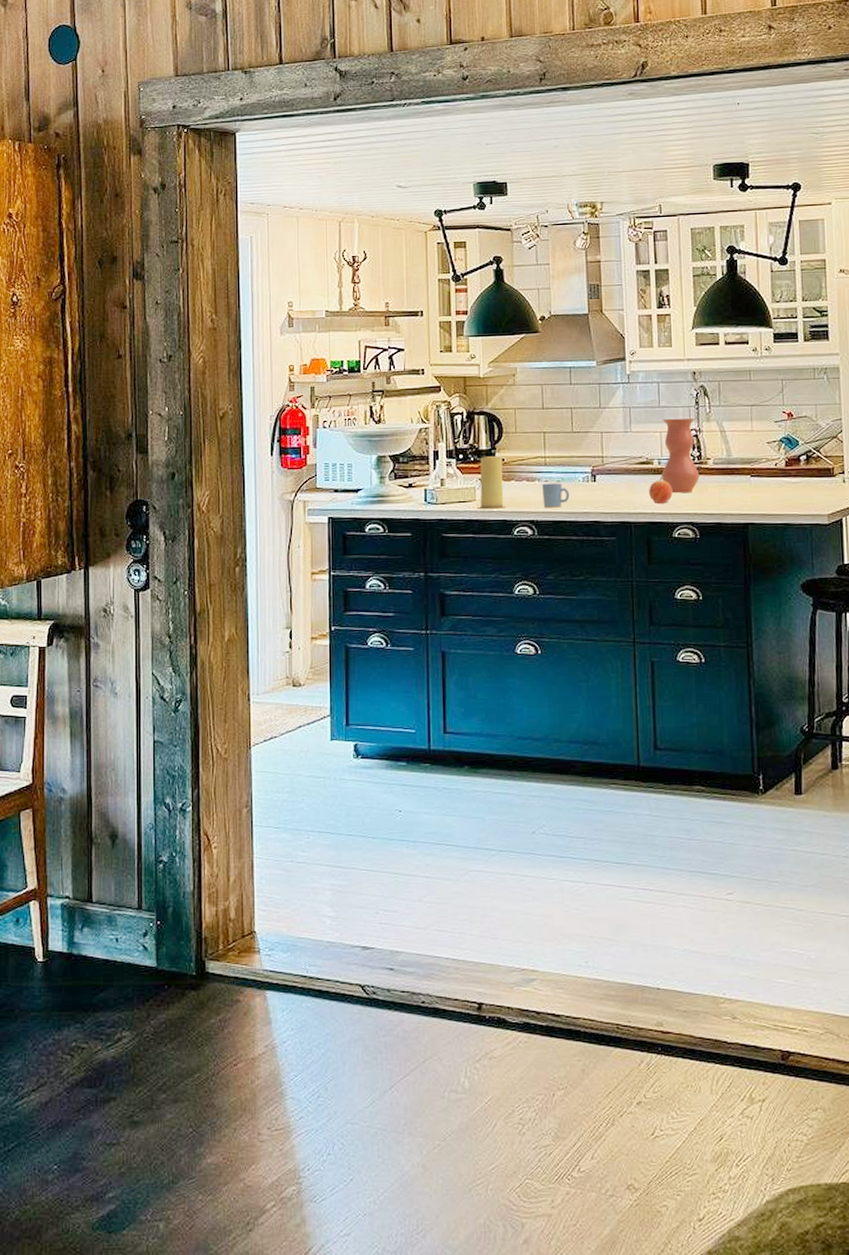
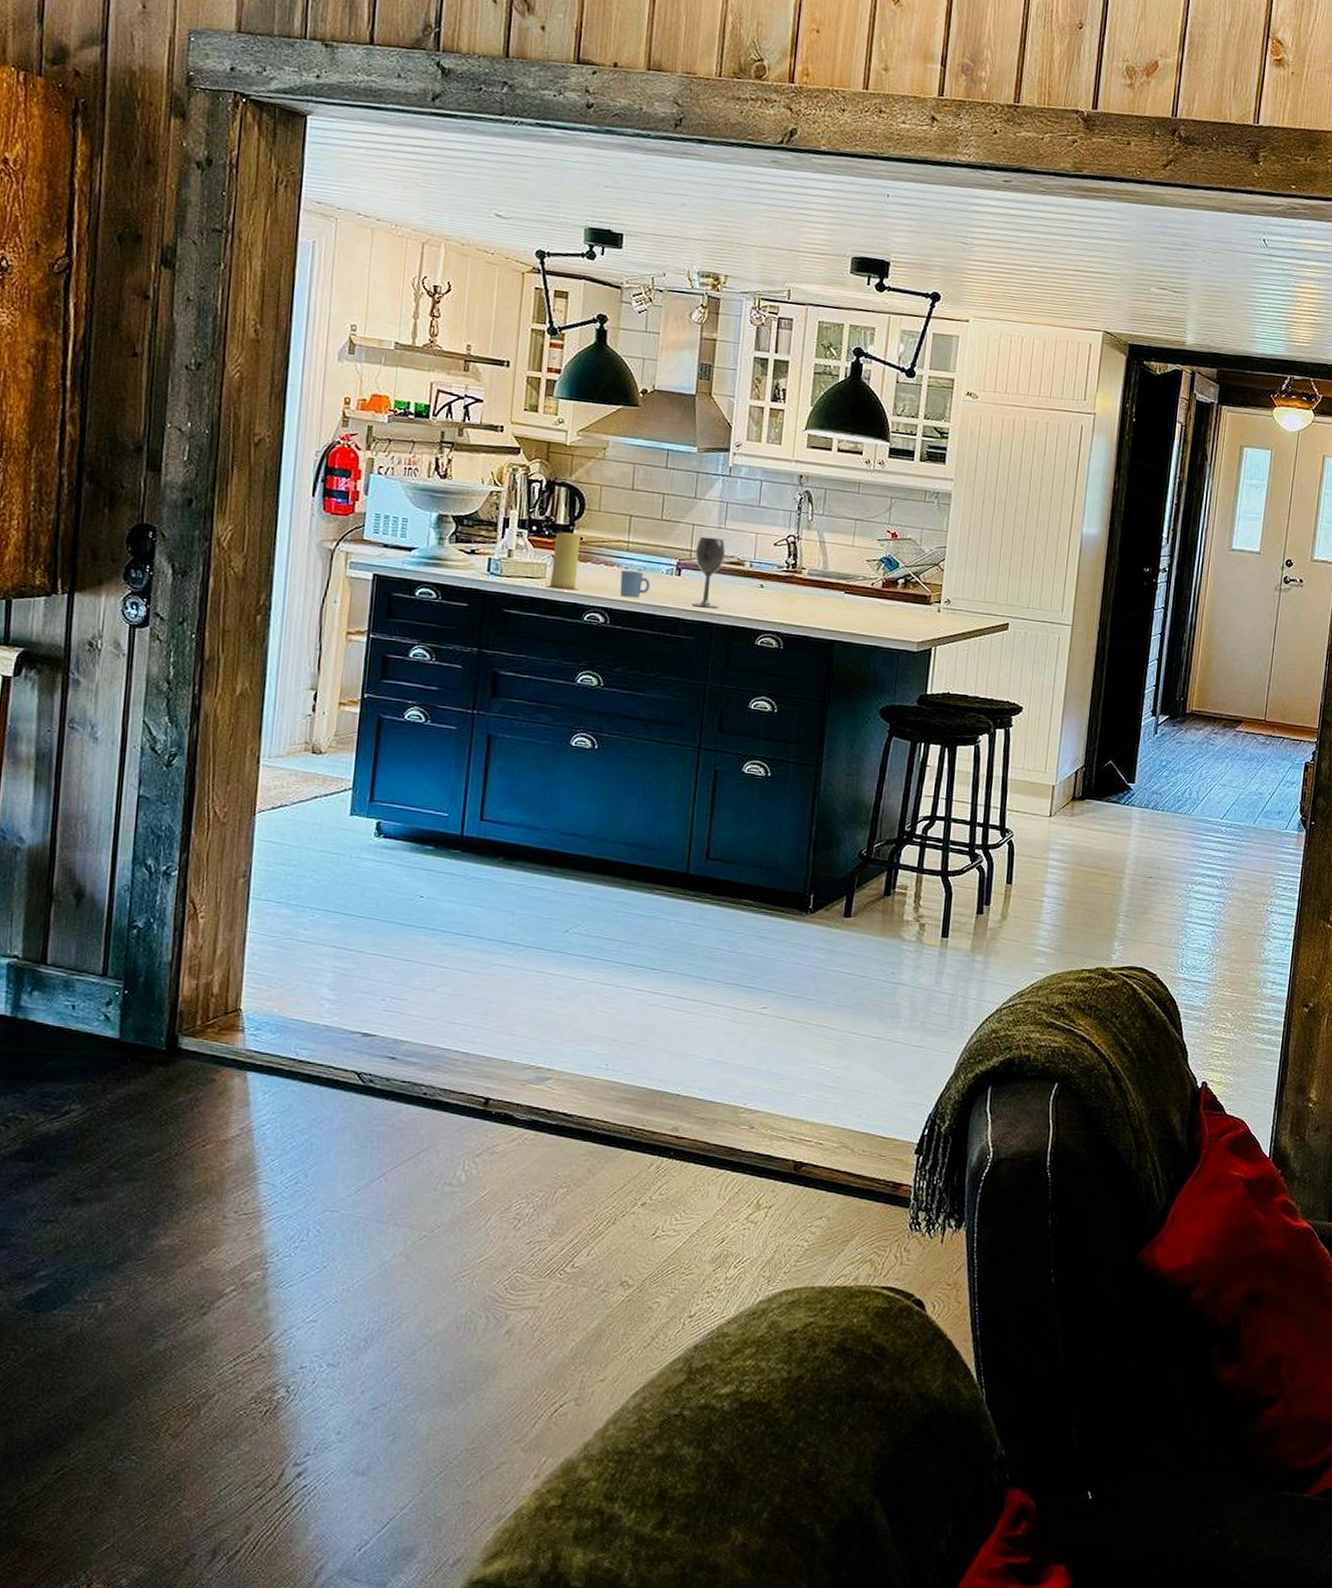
wine glass: none [606,442,634,509] -> present [691,536,725,609]
fruit: present [649,477,673,505] -> none [736,580,762,610]
vase: present [661,418,700,494] -> none [751,519,795,602]

